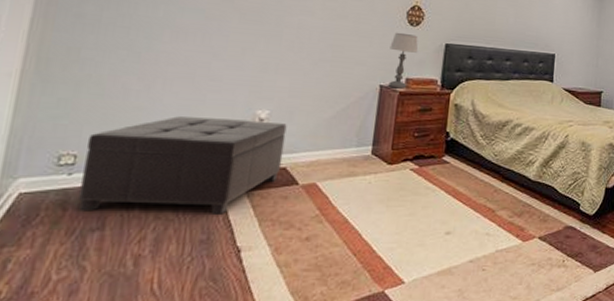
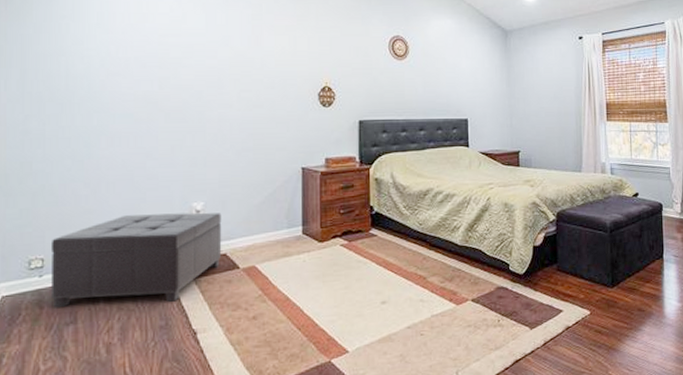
table lamp: present [388,32,418,89] -> none [306,114,334,169]

